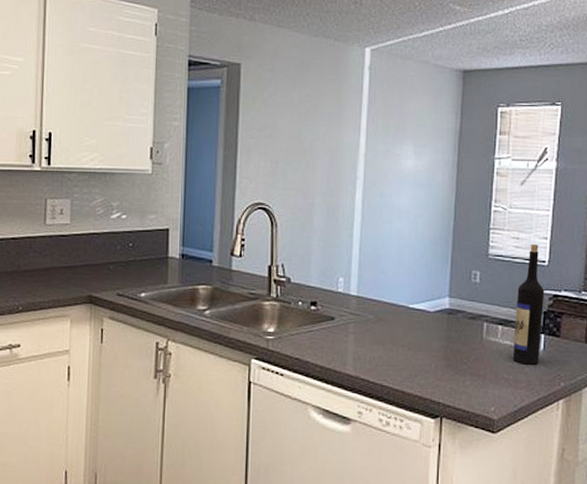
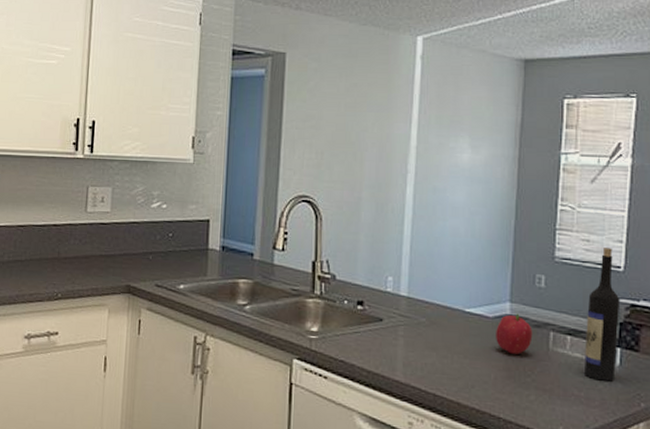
fruit: none [436,307,469,344] -> present [496,313,533,354]

